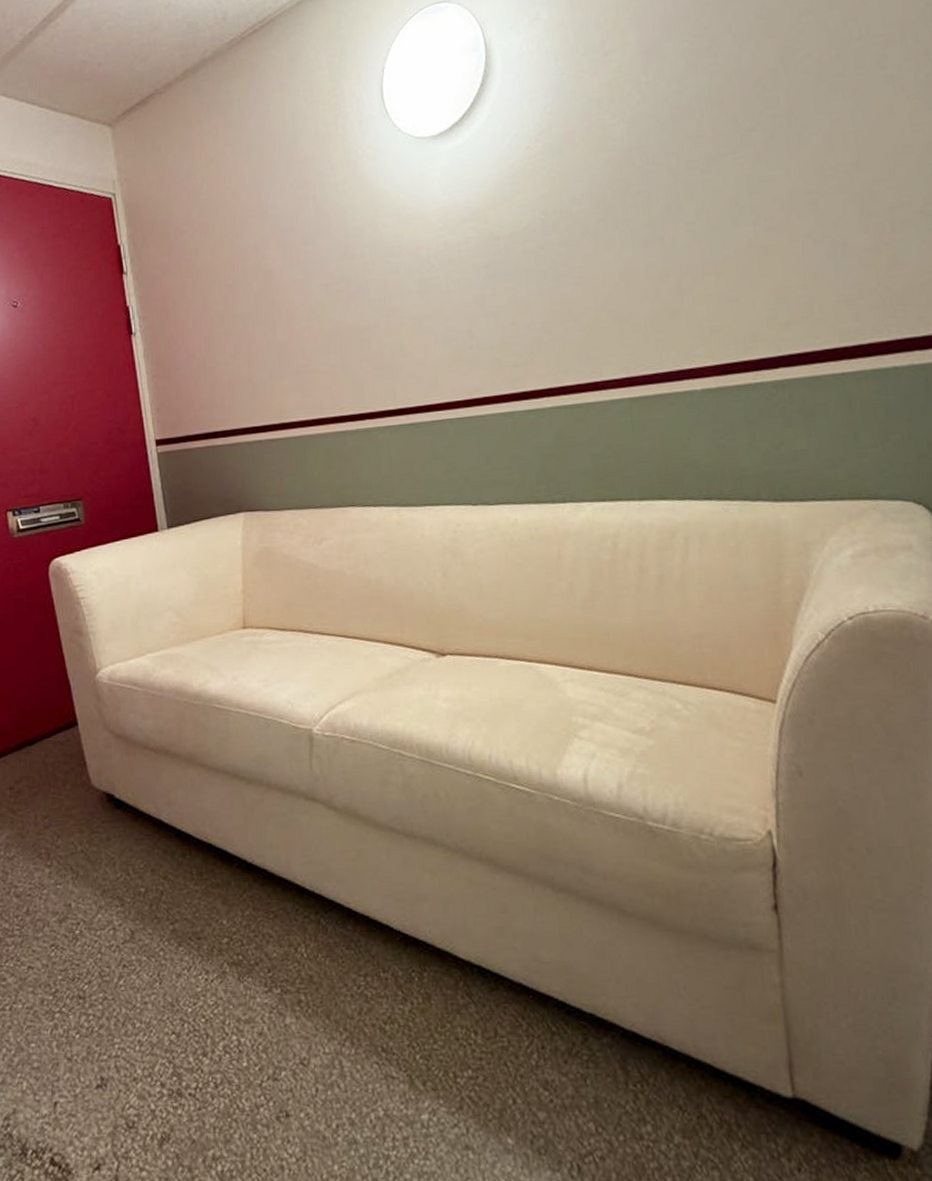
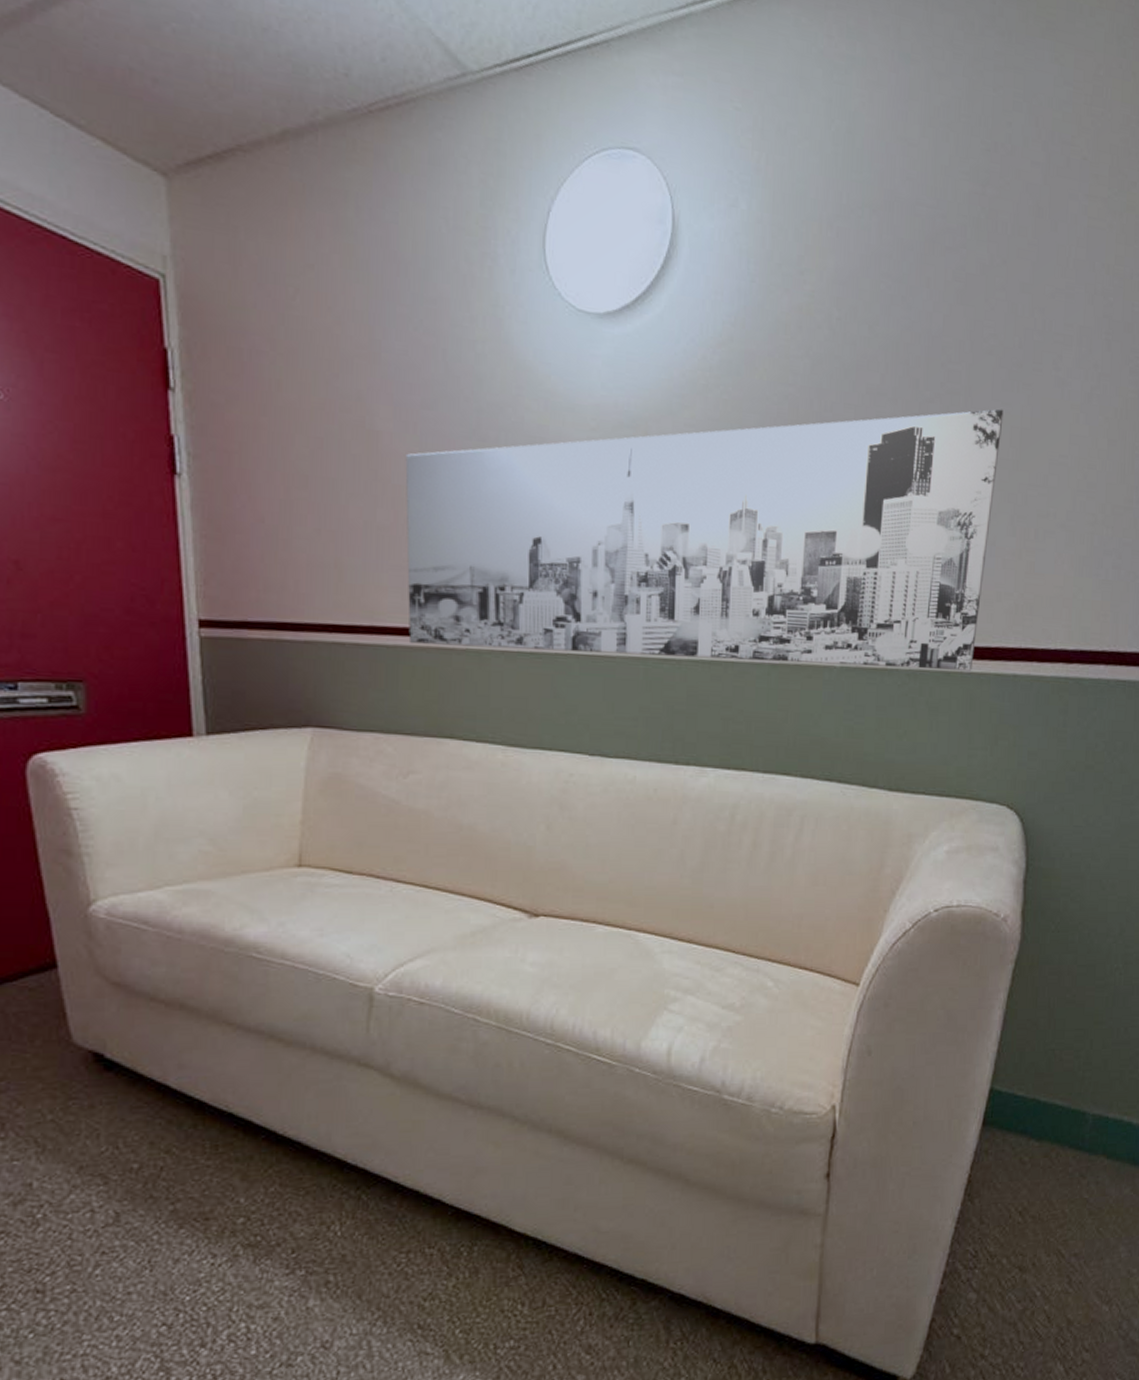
wall art: none [293,119,845,433] -> present [405,409,1003,671]

